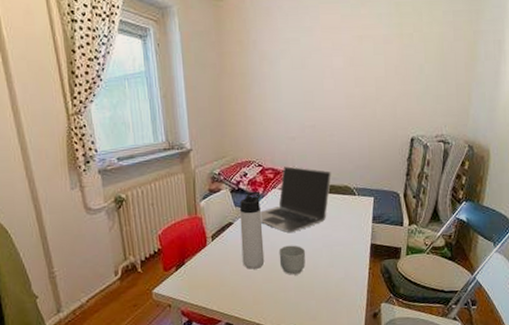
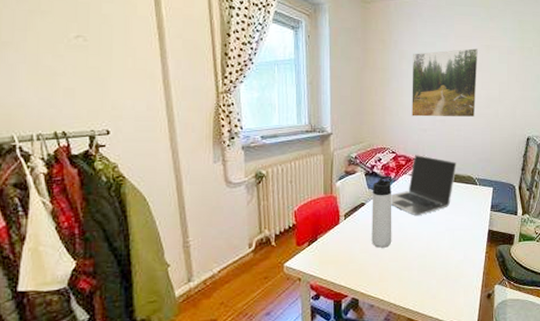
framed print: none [274,41,350,124] -> present [412,48,479,118]
mug: present [278,245,306,275] -> none [405,227,430,255]

